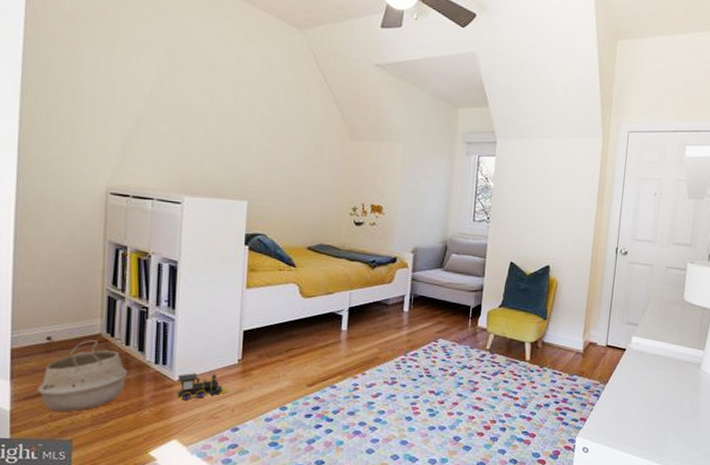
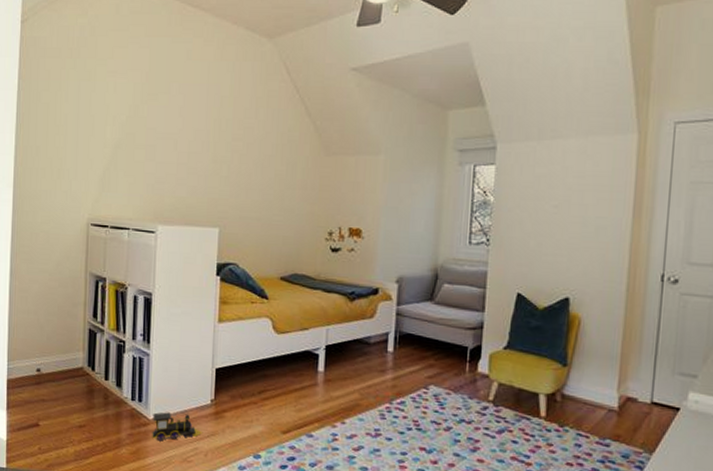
woven basket: present [37,340,128,412] -> none [29,373,107,446]

